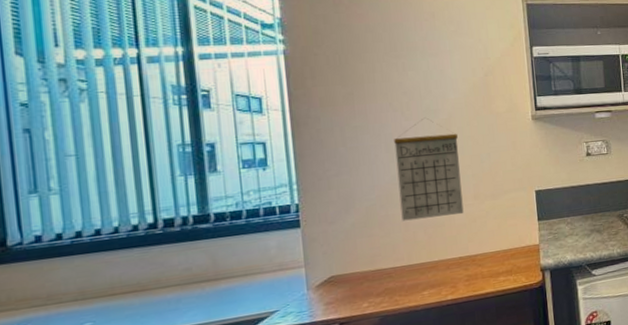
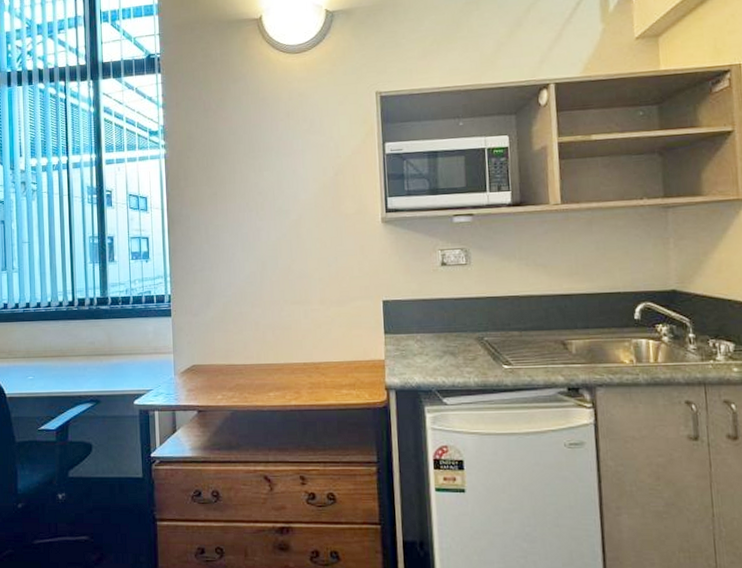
calendar: present [394,118,464,221] -> none [249,219,310,320]

